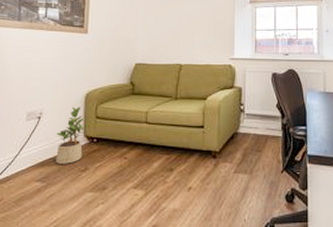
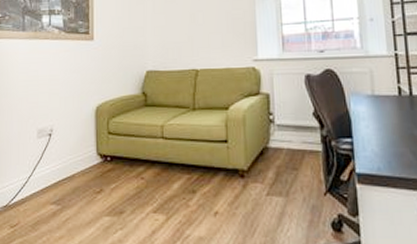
potted plant: present [56,106,88,164] -> none [68,121,100,185]

